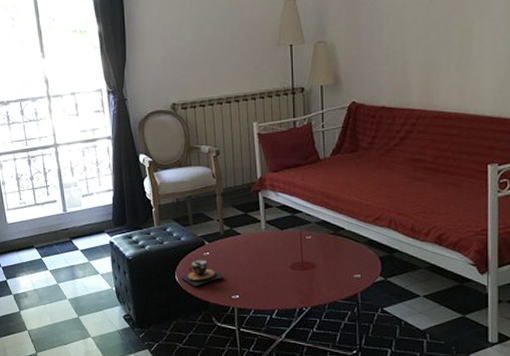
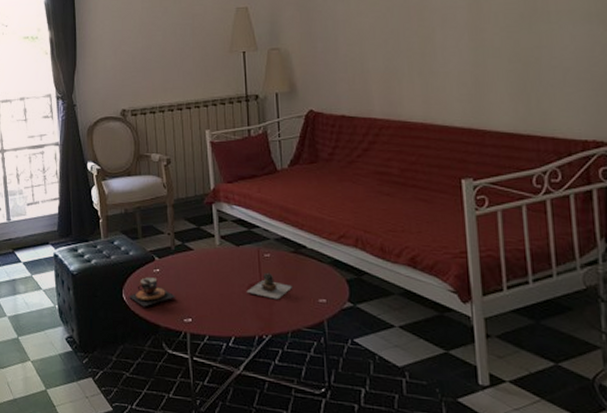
teapot: none [289,252,330,276] -> present [246,272,292,300]

